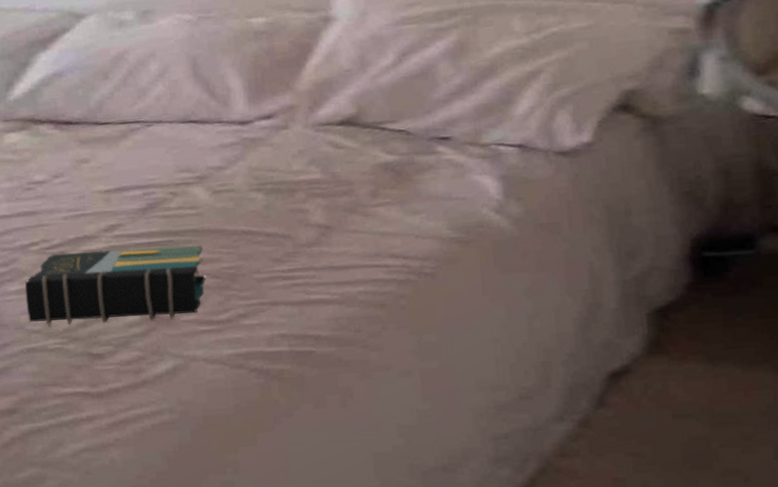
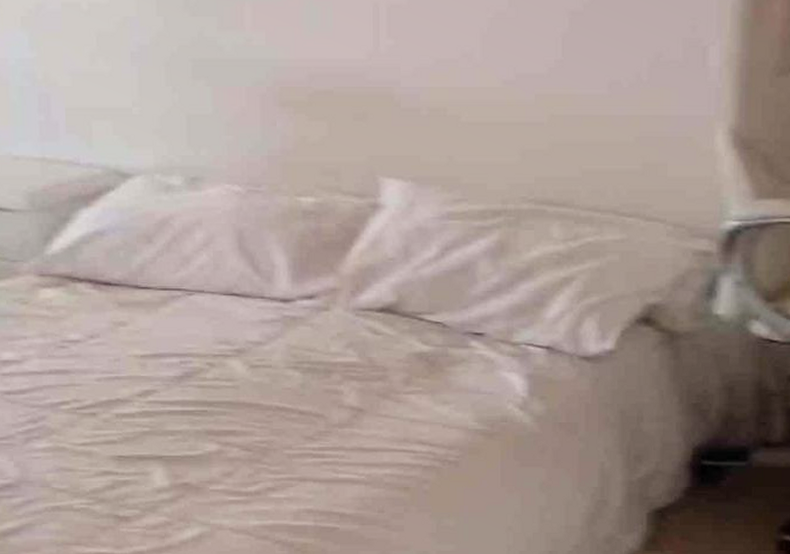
notebook: present [25,244,205,325] -> none [53,414,237,487]

